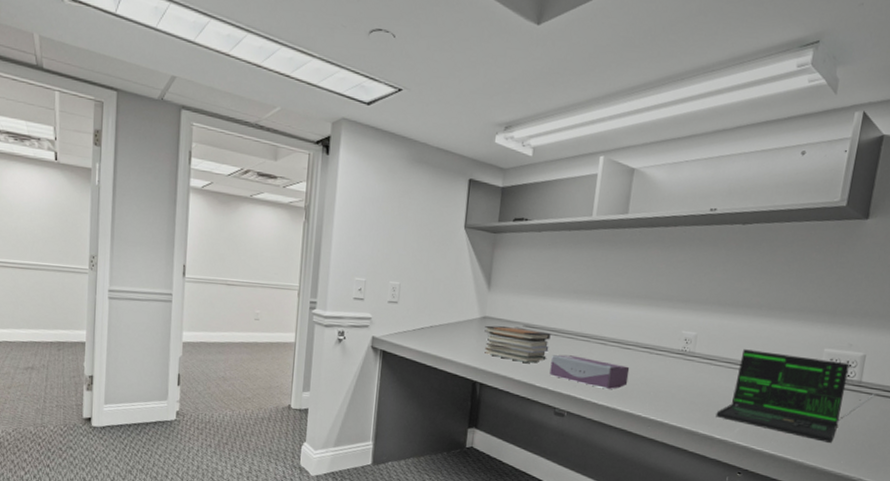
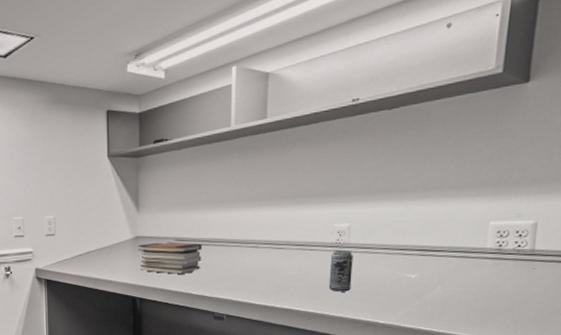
tissue box: present [549,354,630,390] -> none [205,262,284,290]
beverage can: none [670,357,697,402] -> present [328,249,353,292]
laptop: present [715,349,876,443] -> none [377,232,553,315]

